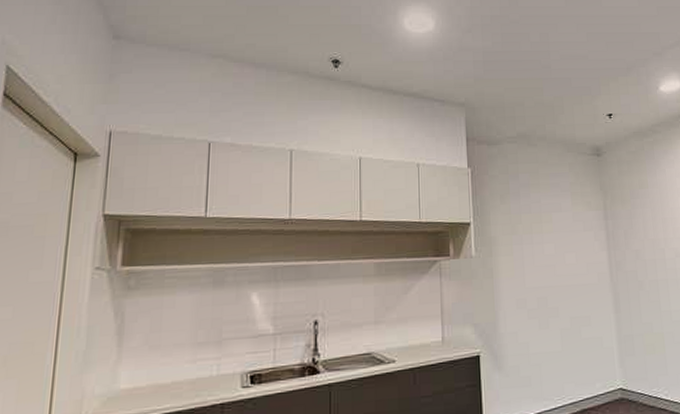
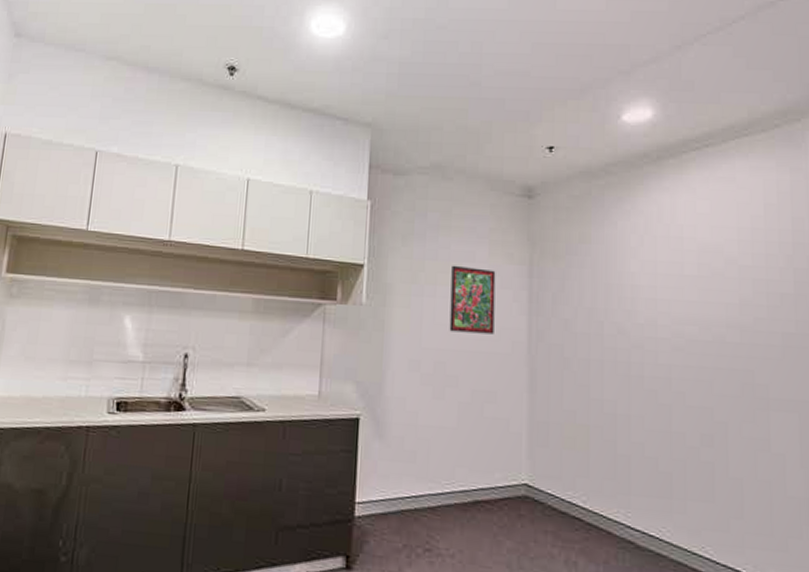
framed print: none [543,215,583,271] -> present [449,265,496,335]

